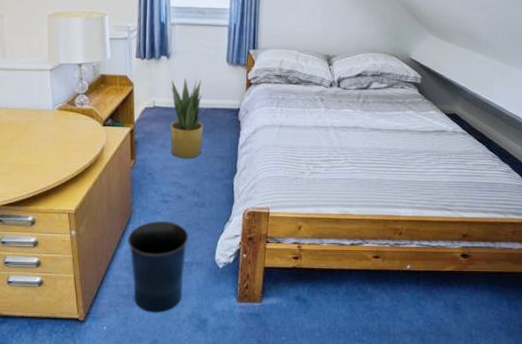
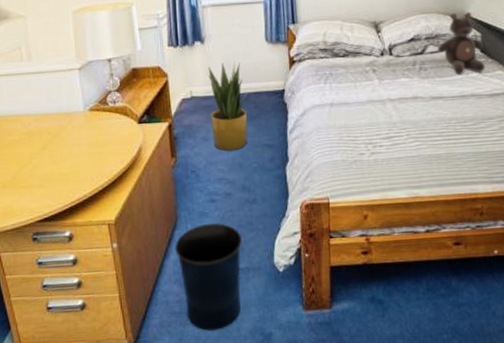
stuffed animal: none [381,54,422,110] -> present [438,12,486,74]

